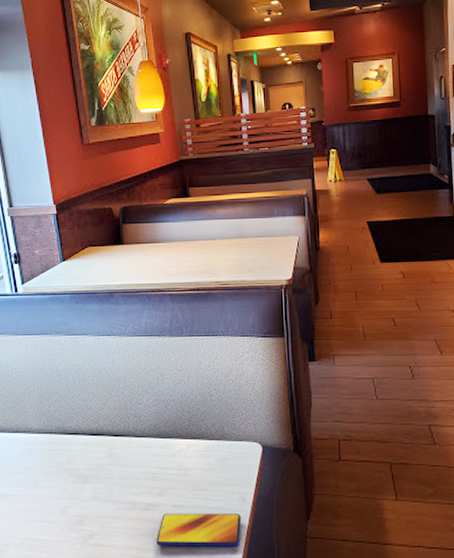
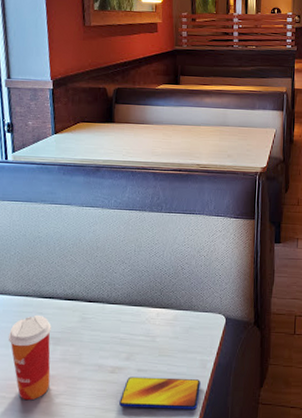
paper cup: none [35,453,82,542] -> present [8,316,51,401]

